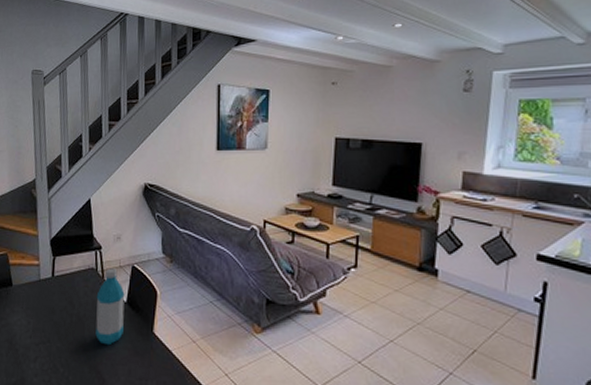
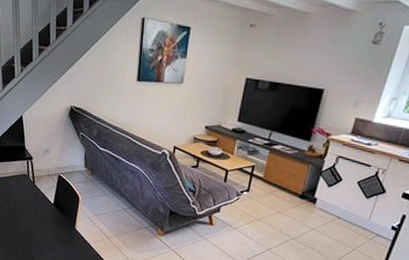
water bottle: present [95,268,125,346] -> none [28,175,52,236]

